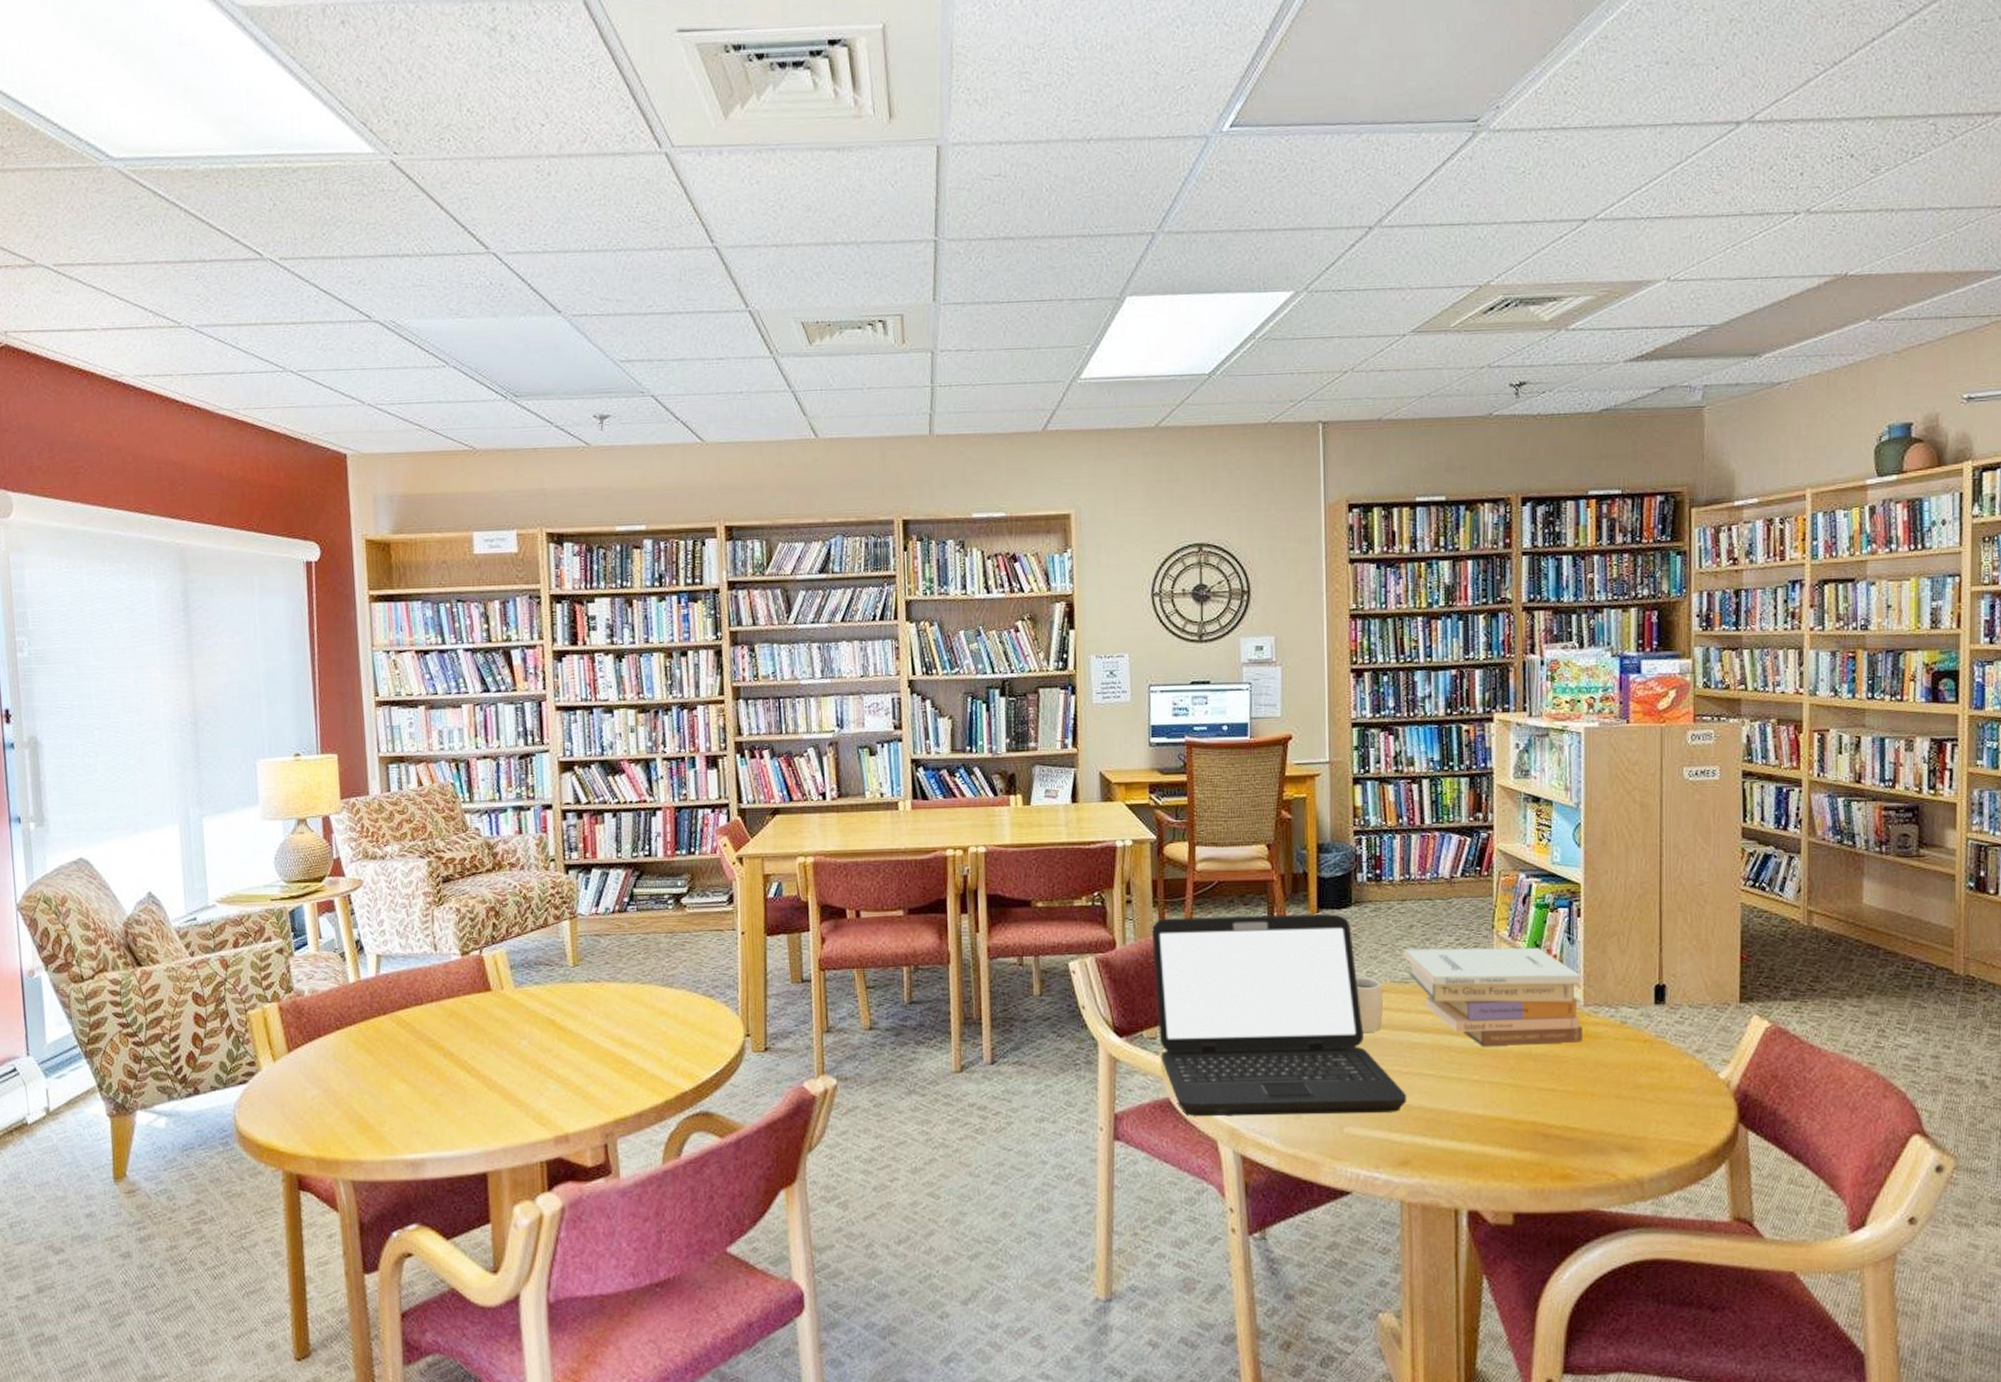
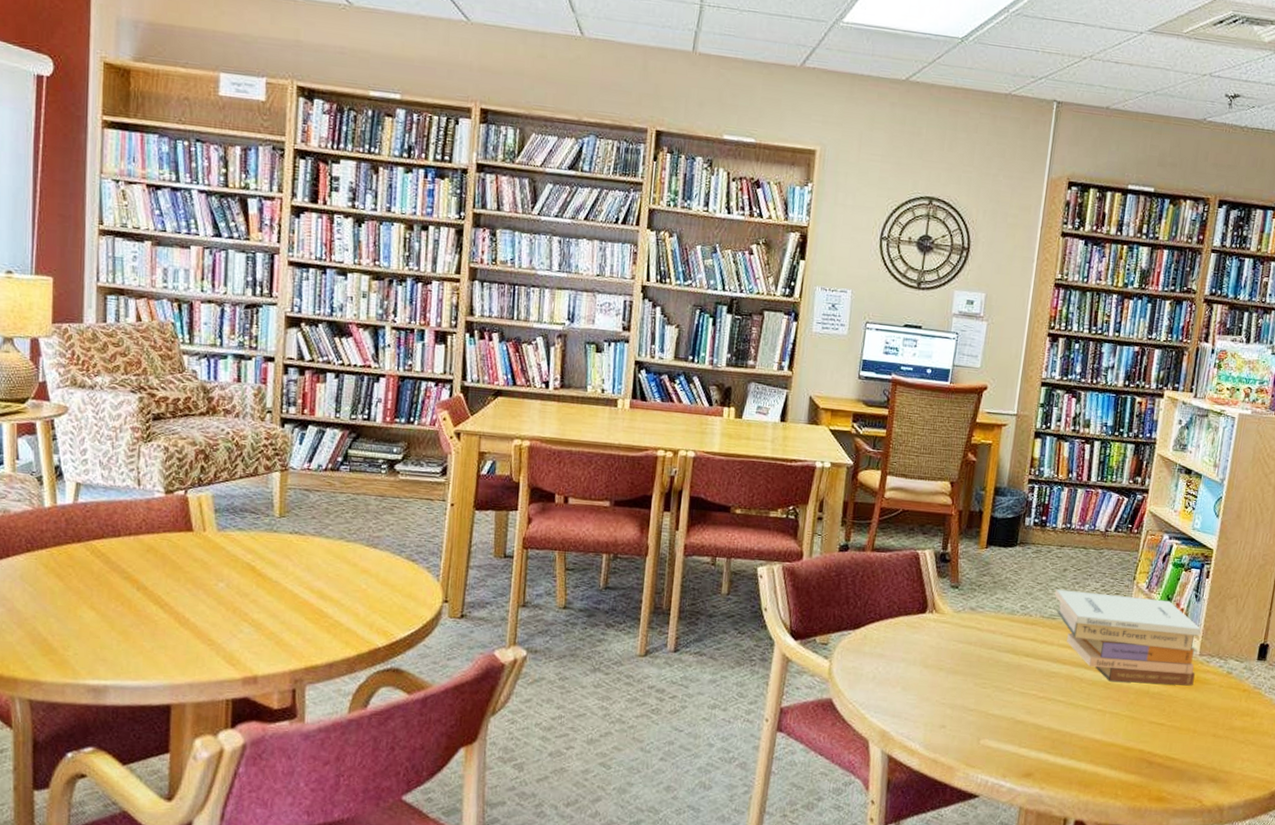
laptop: present [1152,914,1406,1116] -> none [829,537,1038,730]
mug: present [1356,977,1383,1032] -> none [1009,609,1033,659]

